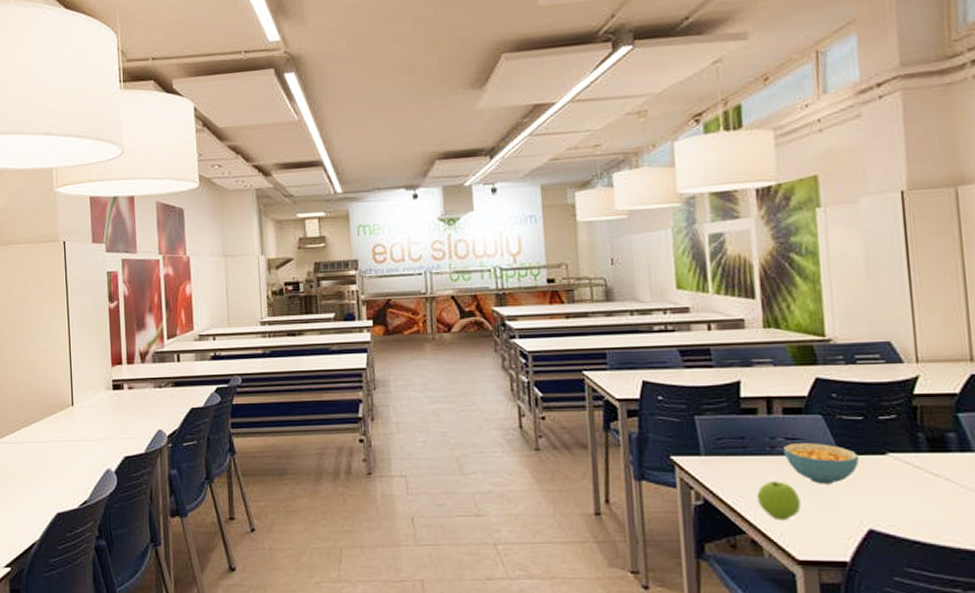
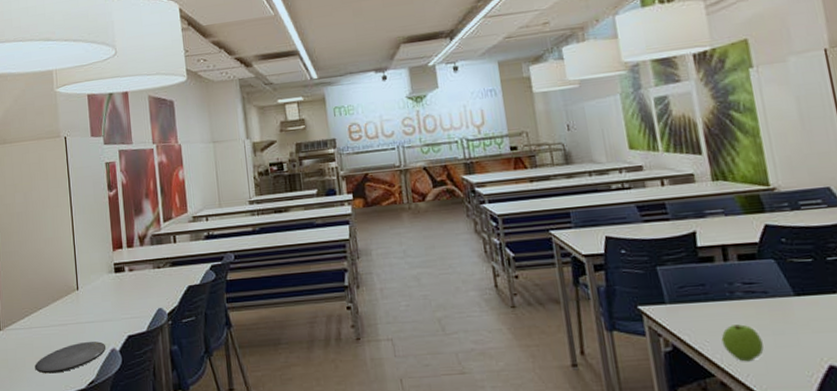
plate: none [24,460,101,491] -> present [35,341,106,374]
cereal bowl: present [783,443,860,484] -> none [742,286,814,325]

